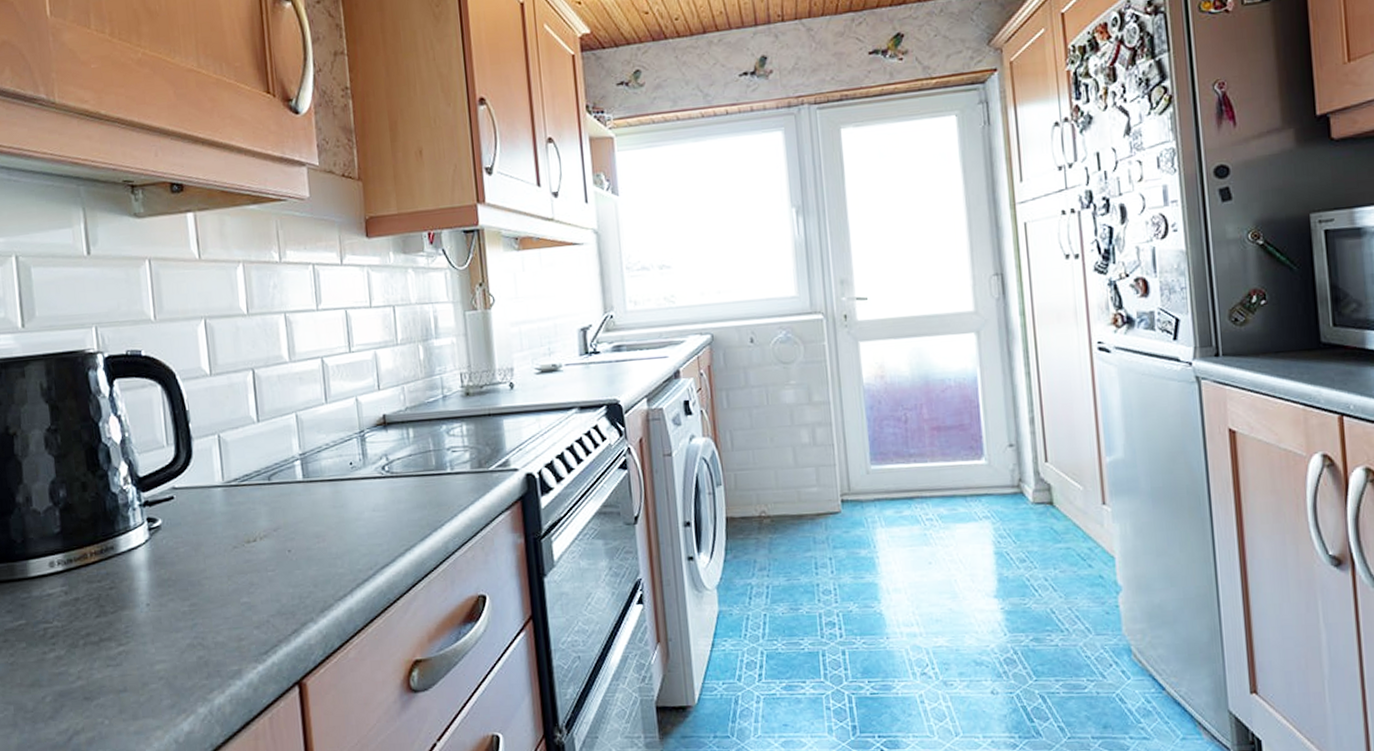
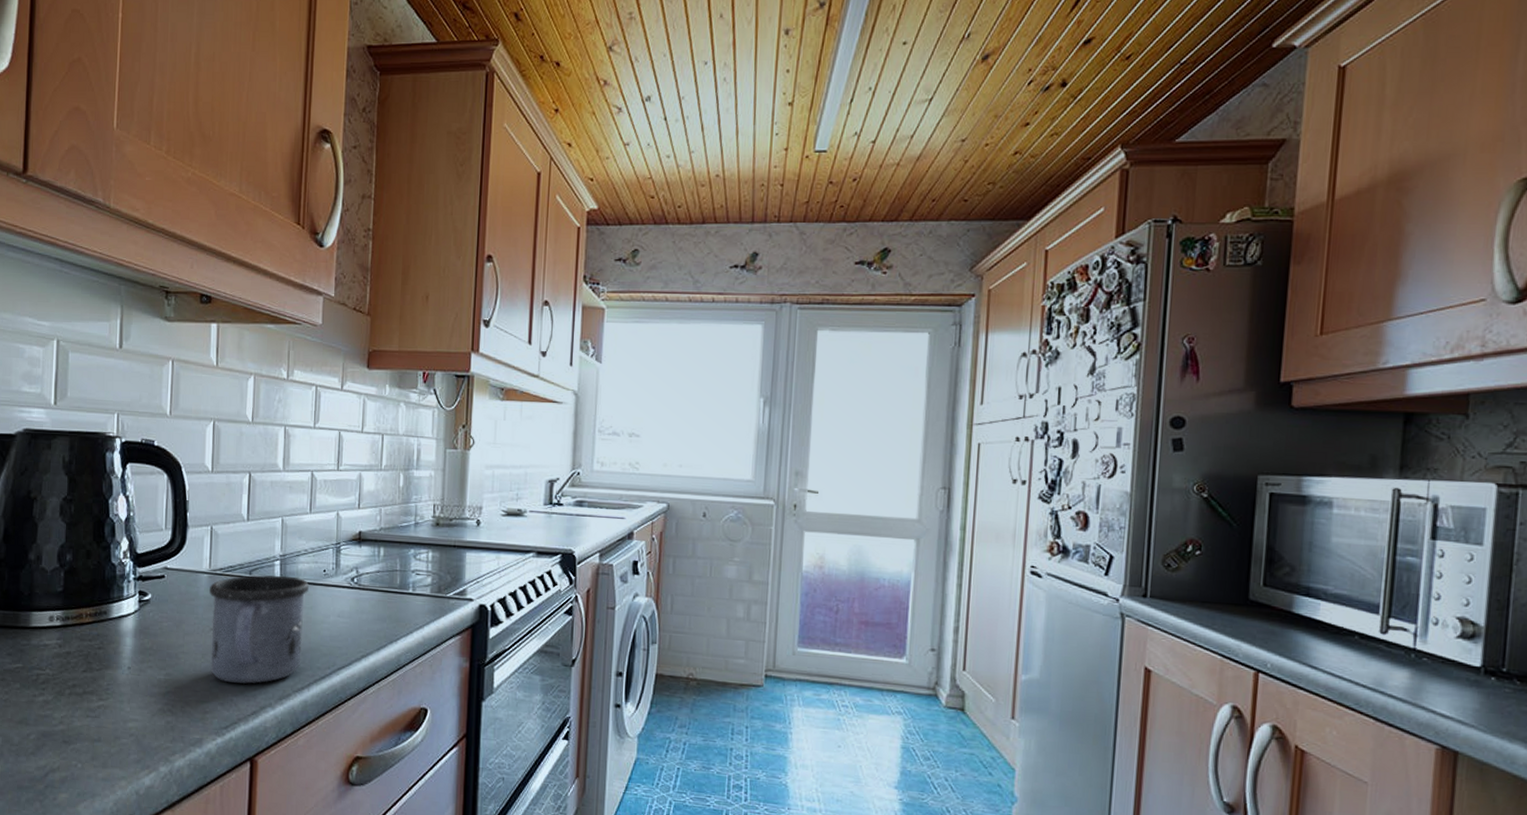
mug: none [226,475,339,602] -> present [209,575,309,684]

